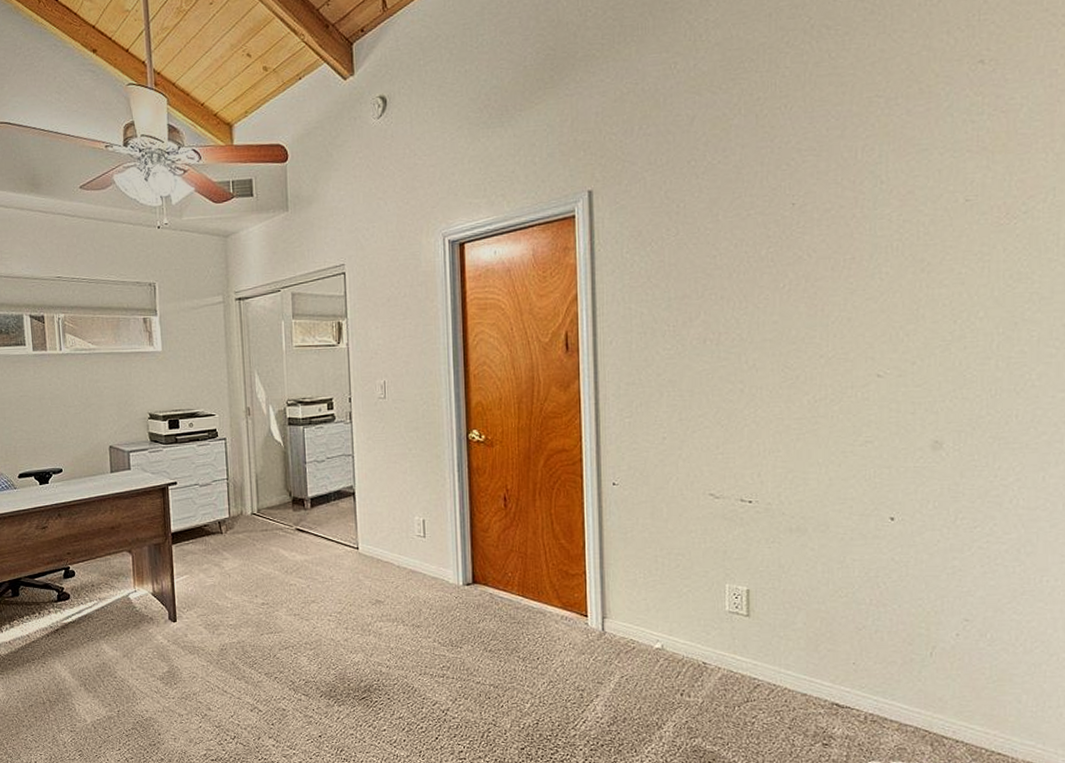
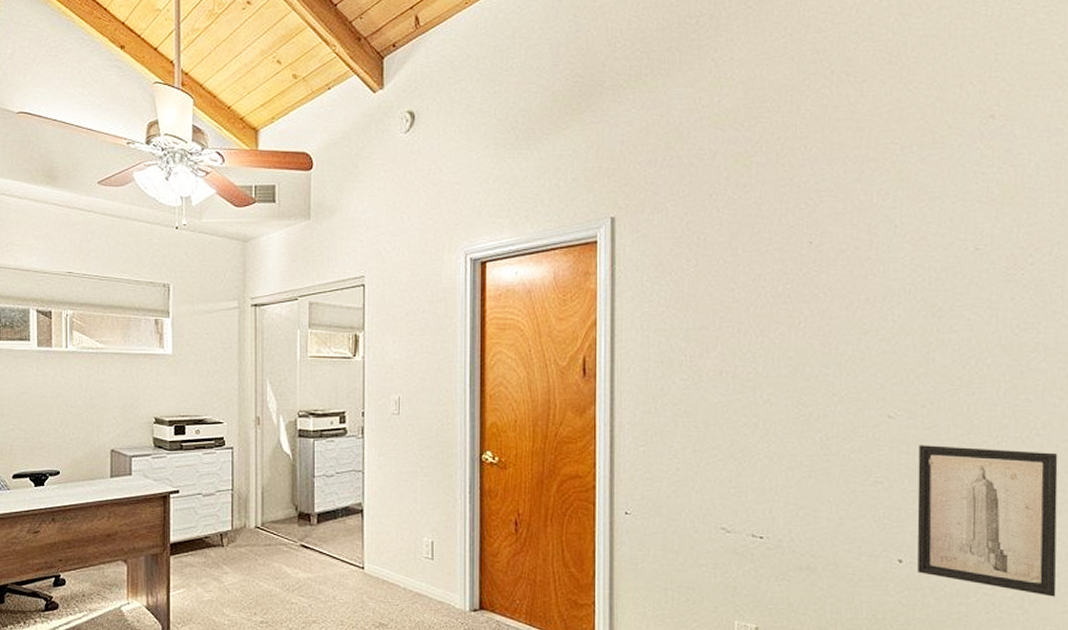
wall art: none [909,402,1055,548] -> present [917,445,1058,597]

